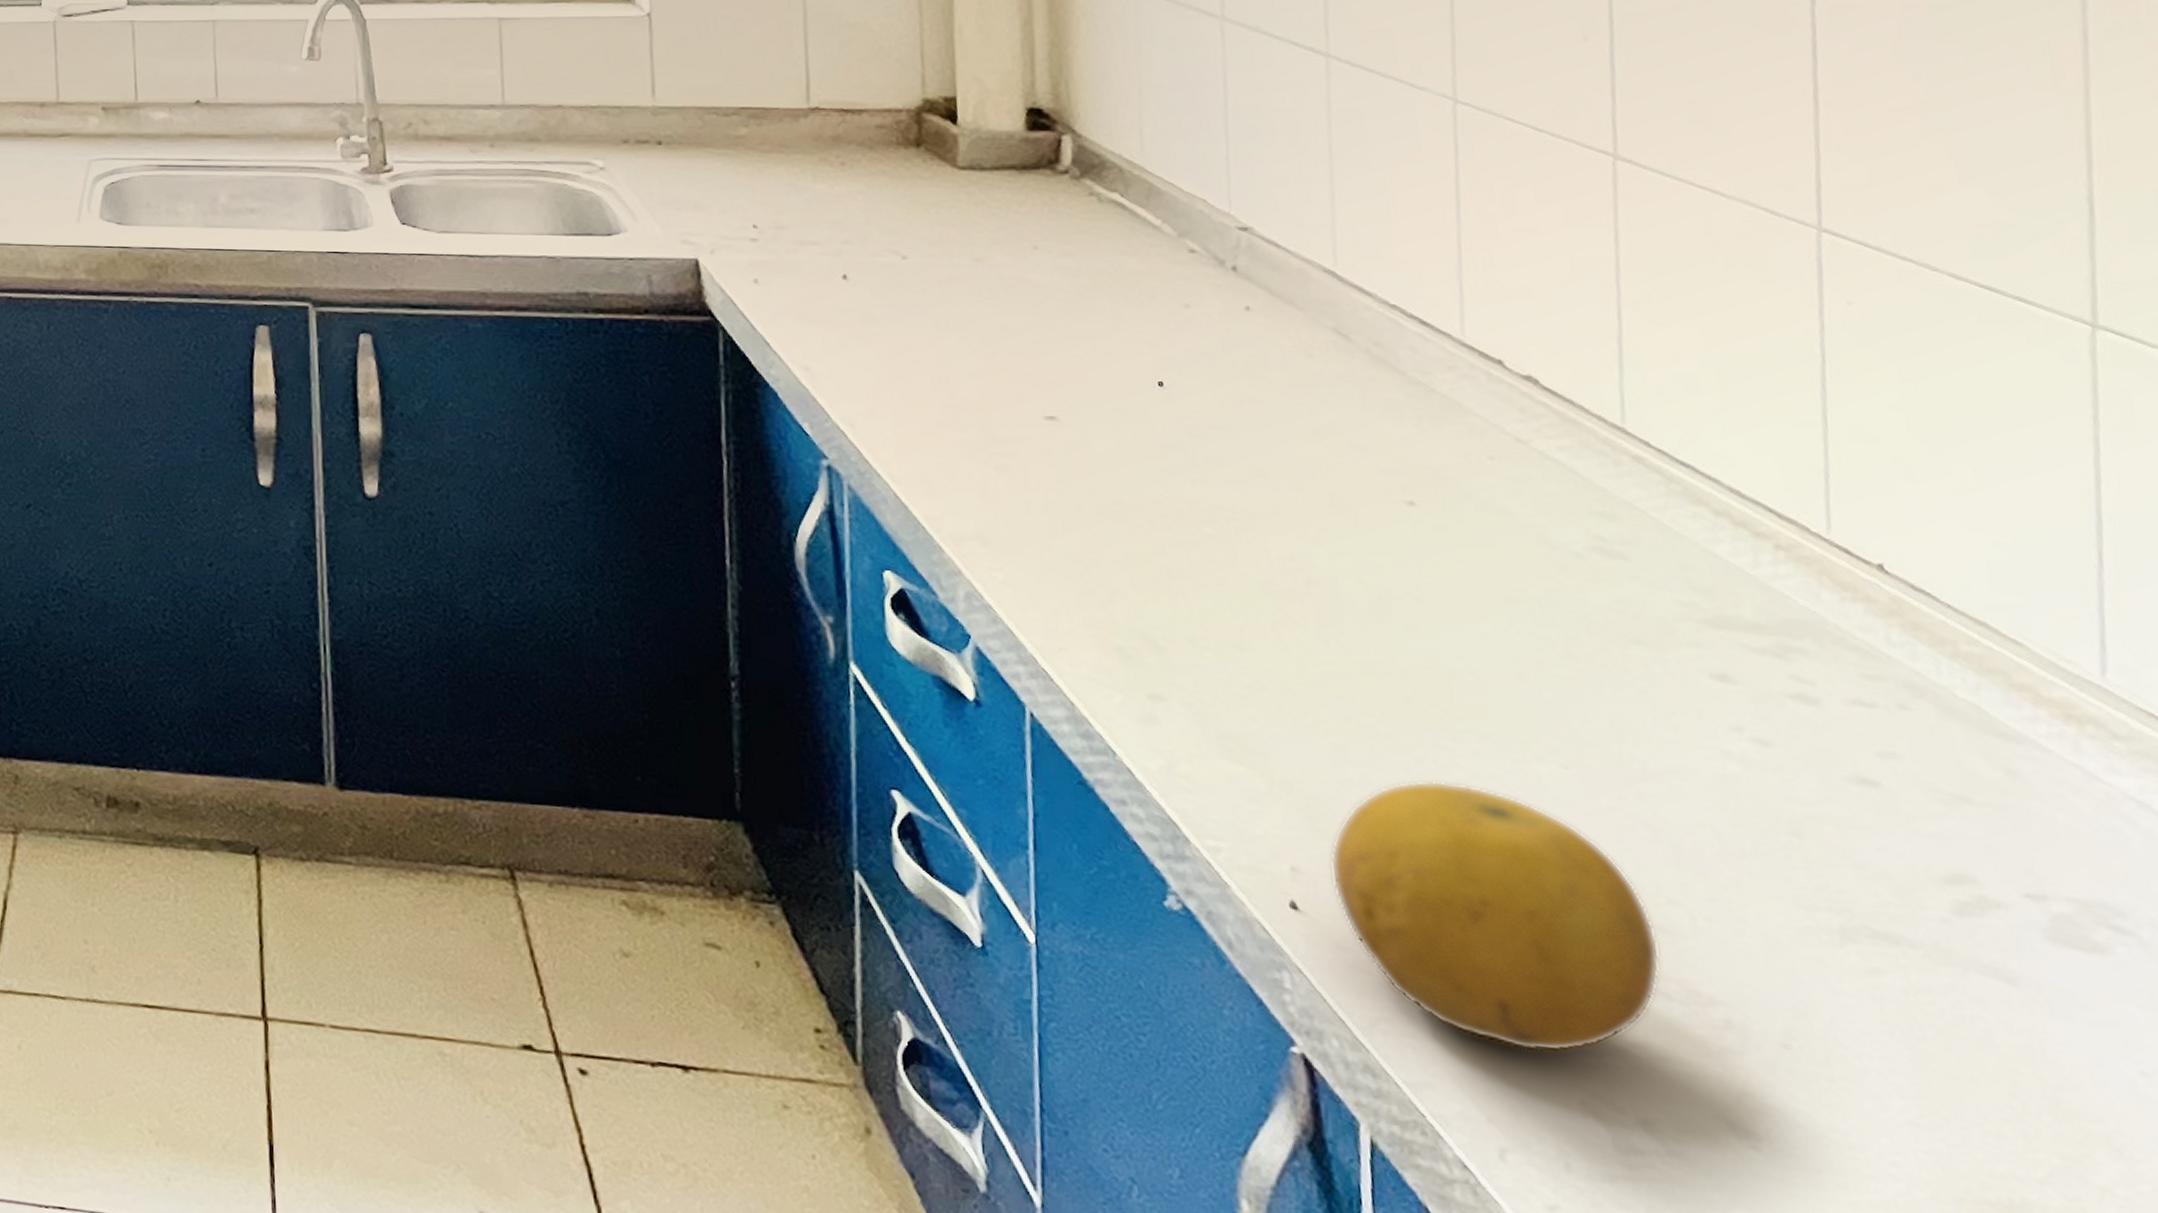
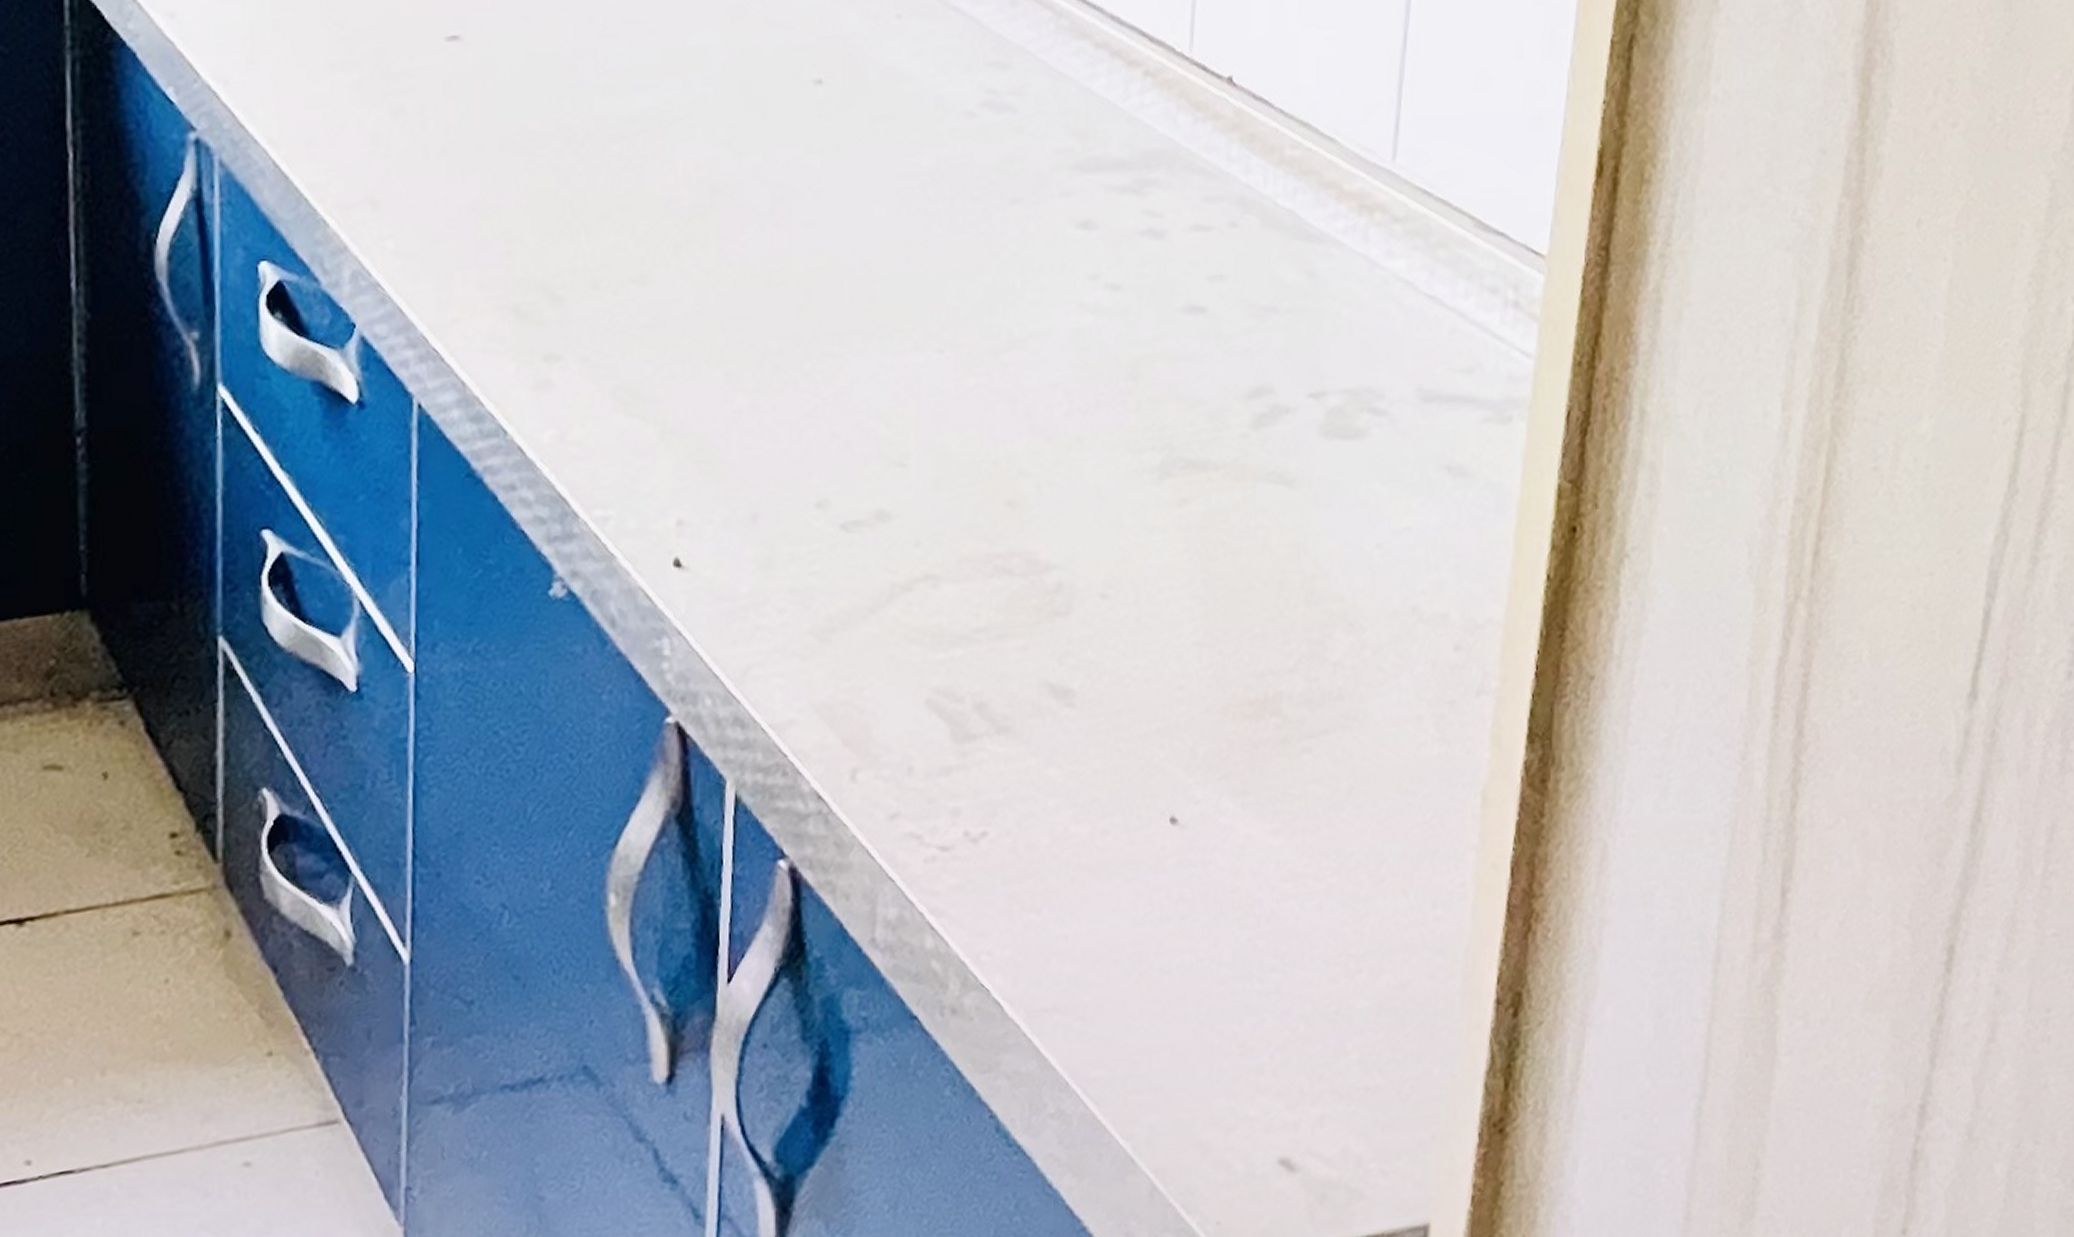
fruit: present [1330,780,1661,1053] -> none [715,390,1008,663]

